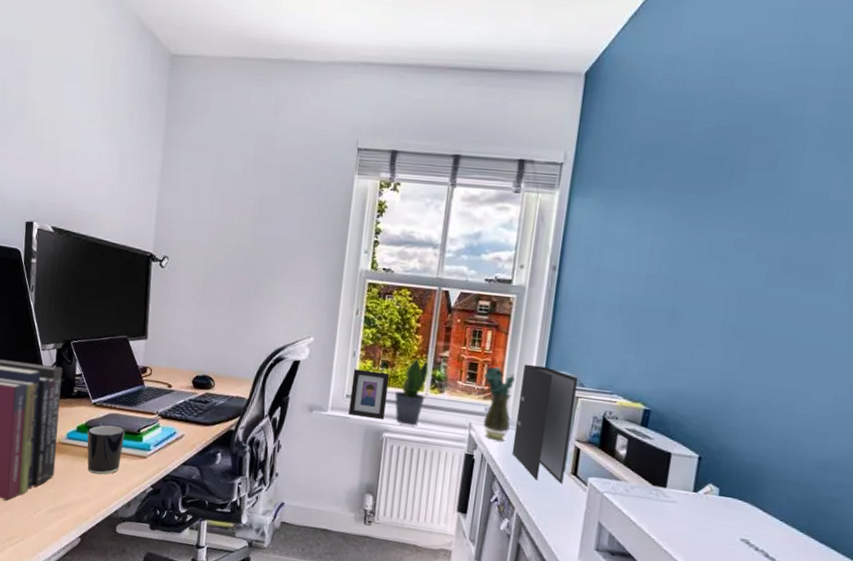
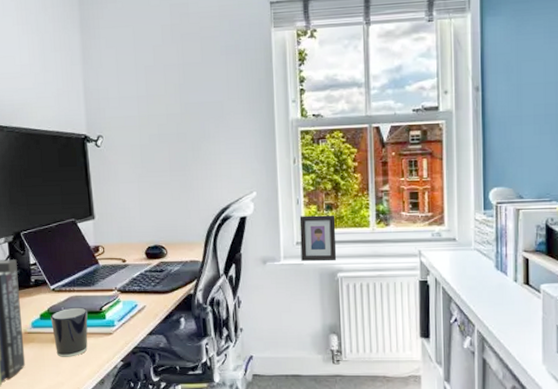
potted plant: present [394,358,430,426] -> none [342,196,373,262]
vase: present [483,361,515,441] -> none [425,189,458,263]
binder: present [512,364,578,484] -> none [462,184,517,295]

